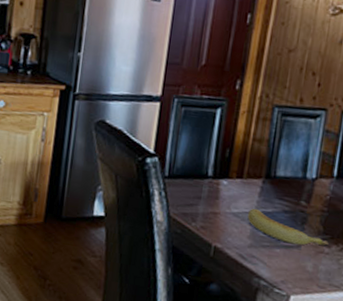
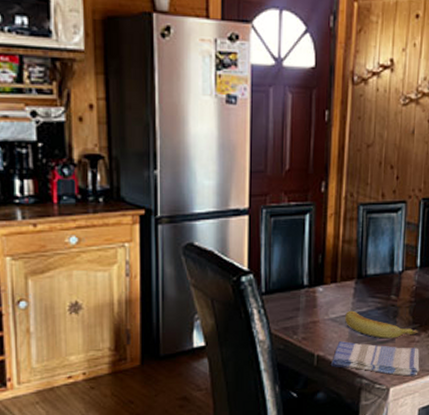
dish towel: none [227,237,328,289] -> present [330,341,420,377]

